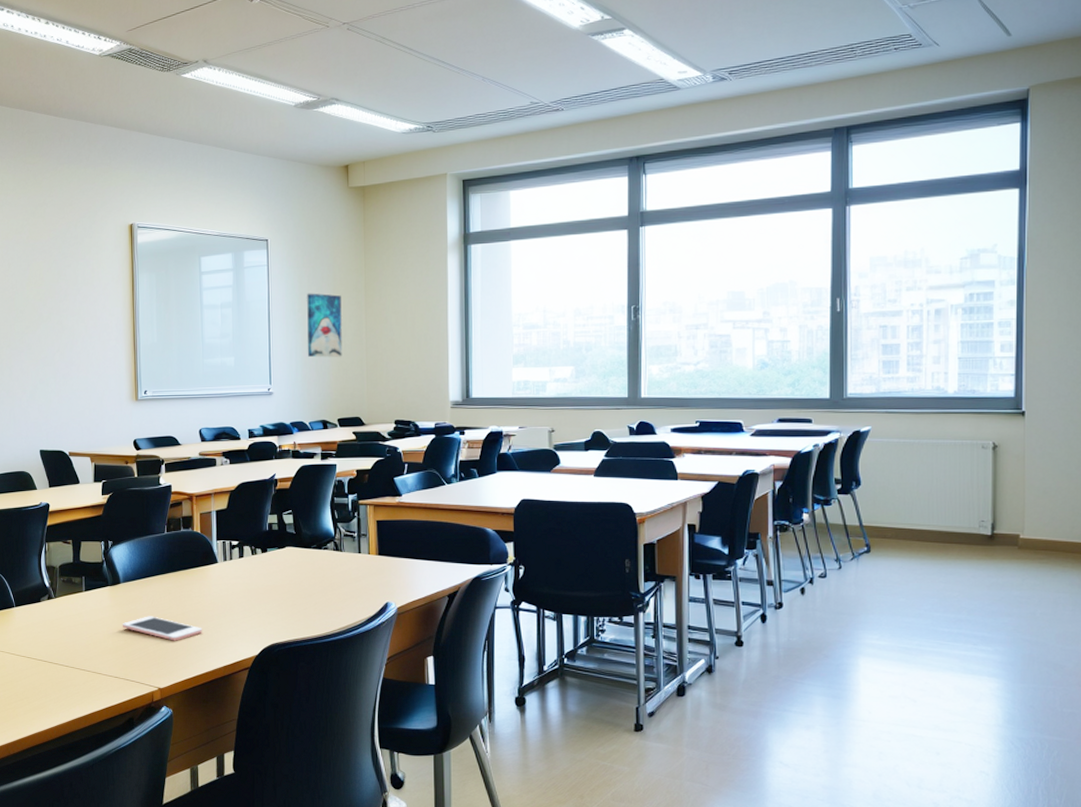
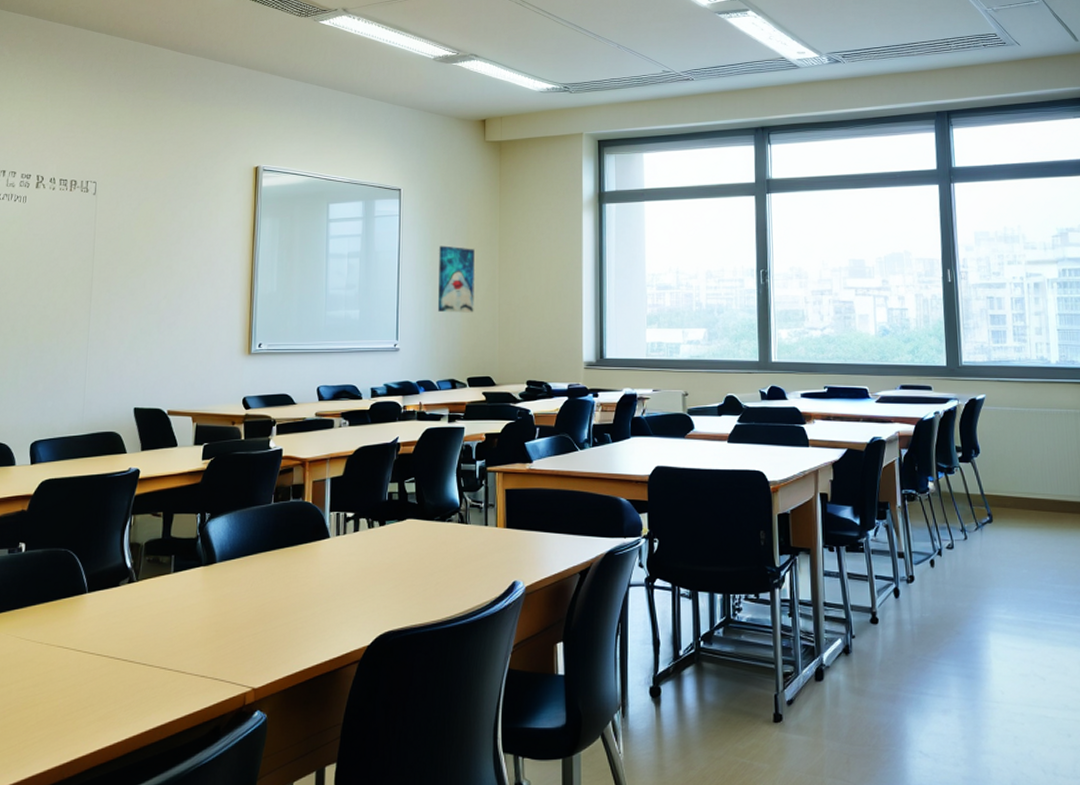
cell phone: present [122,616,202,641] -> none [214,601,308,631]

